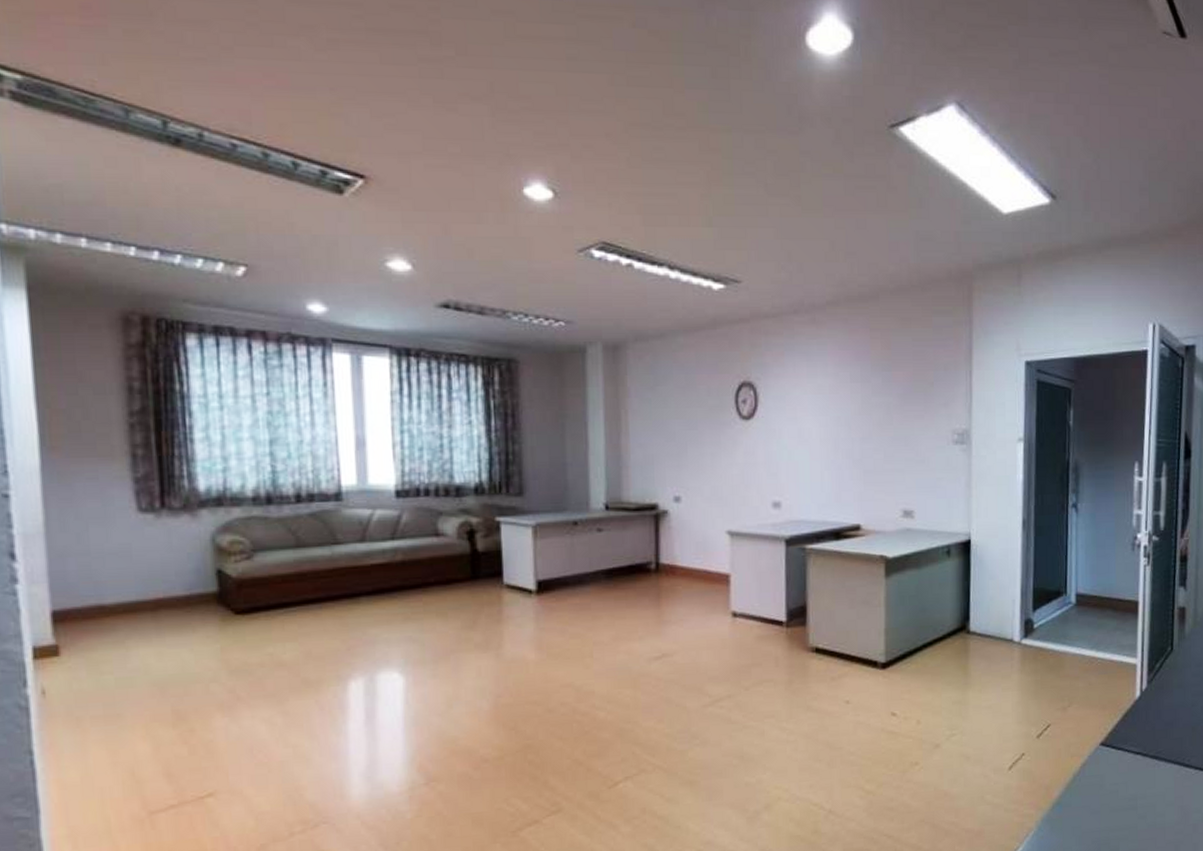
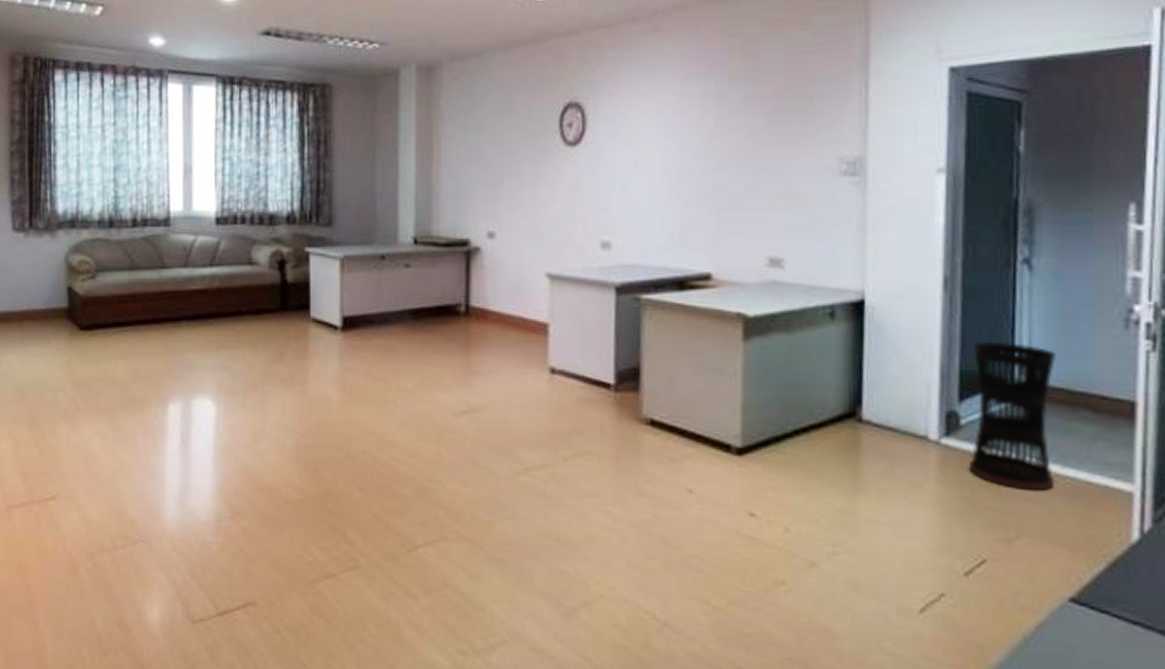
umbrella stand: none [1039,565,1092,671] -> present [968,341,1055,491]

